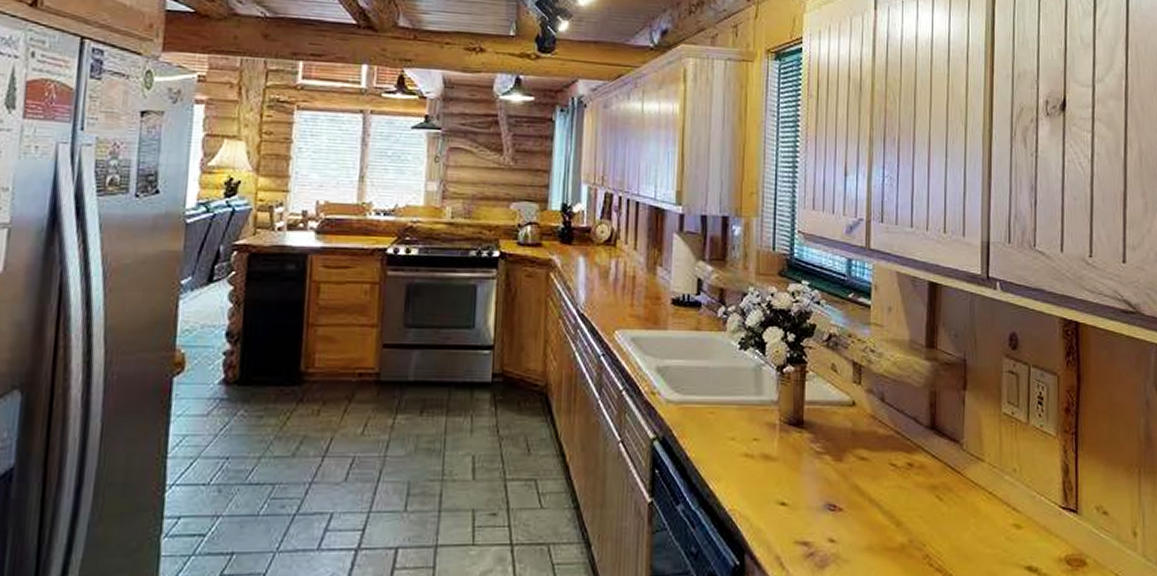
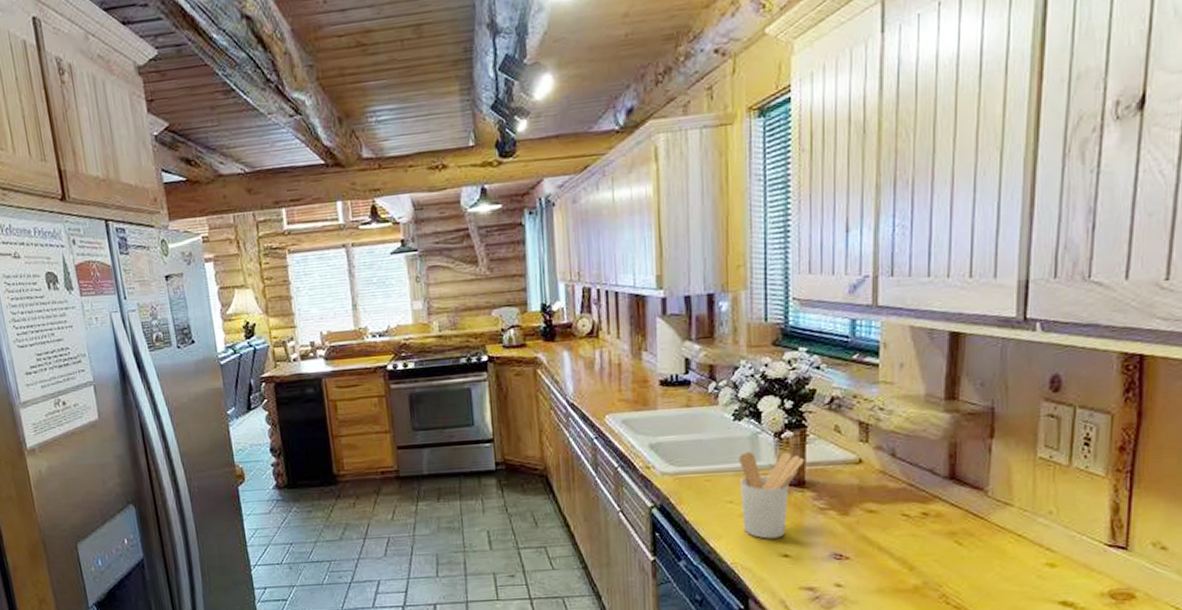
utensil holder: none [742,384,804,483] -> present [738,451,805,539]

